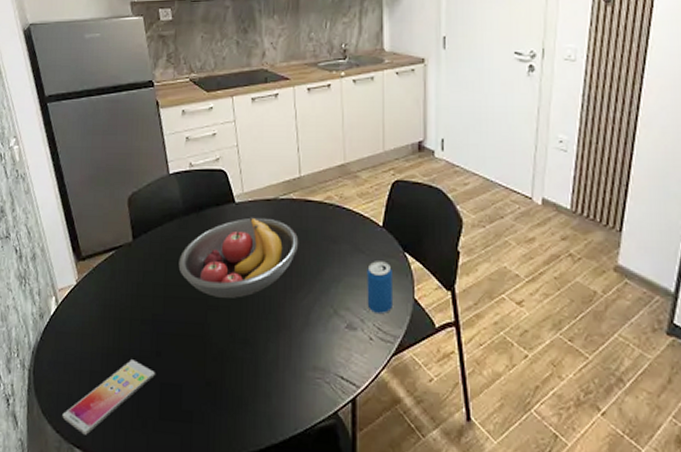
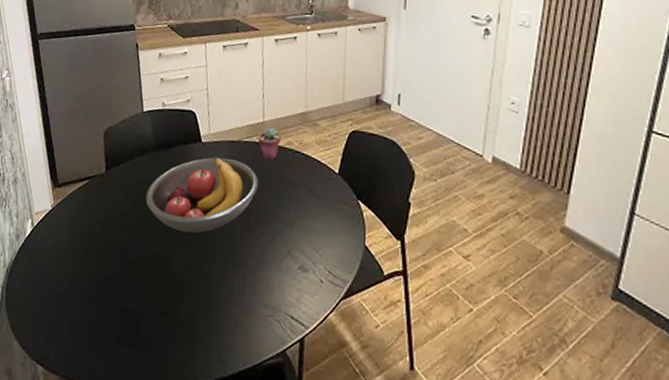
smartphone: present [62,360,155,435] -> none [29,284,117,354]
potted succulent: none [295,182,321,216] -> present [258,127,282,160]
beverage can: present [367,261,394,315] -> none [319,206,345,259]

